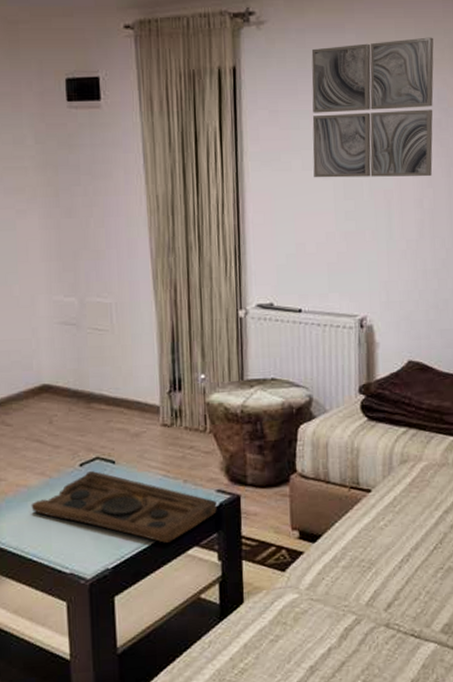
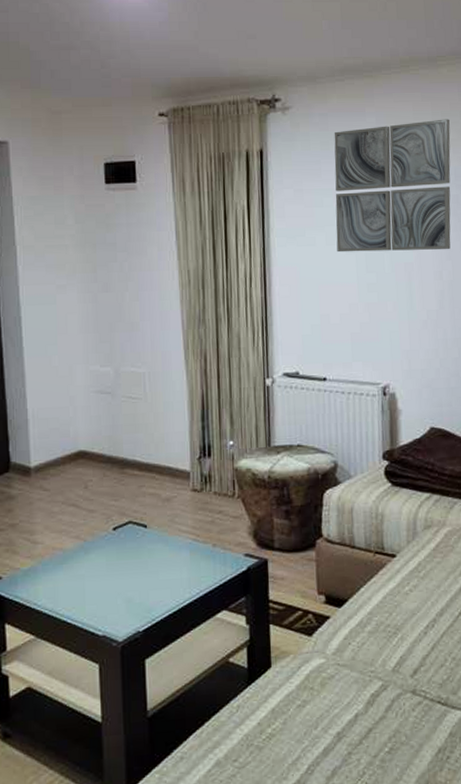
decorative tray: present [31,471,217,543] -> none [66,535,245,606]

